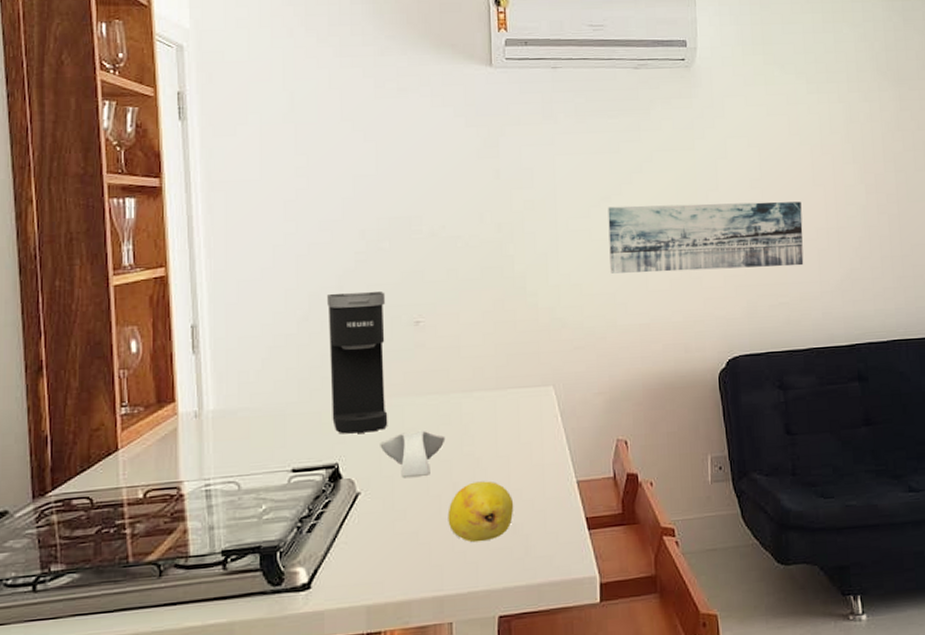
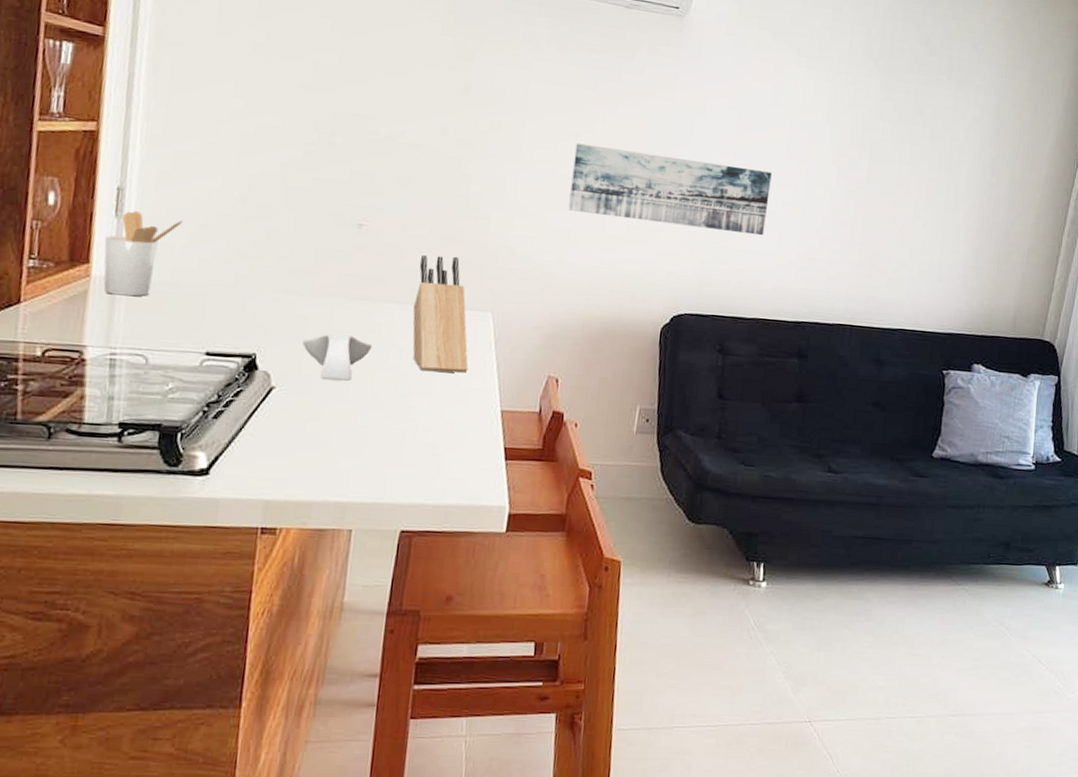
utensil holder: none [186,345,255,428] -> present [103,211,184,297]
coffee maker: present [327,292,388,434] -> none [256,181,331,328]
fruit: present [447,481,514,543] -> none [362,394,434,455]
knife block: none [477,337,539,455] -> present [412,254,469,373]

